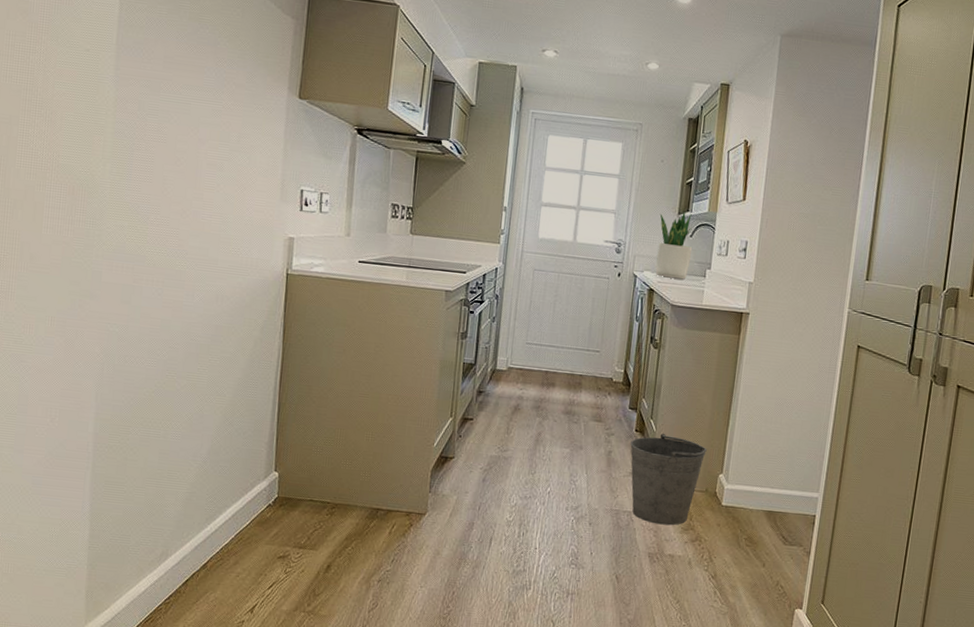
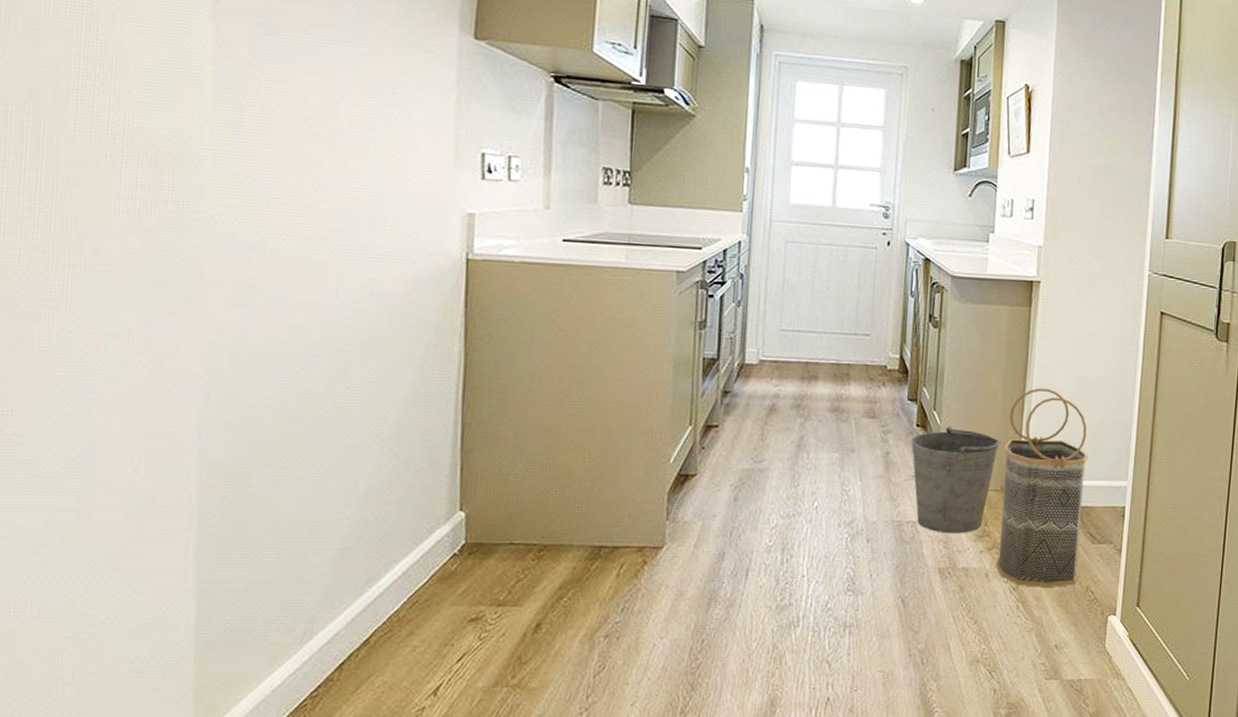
planter: present [655,212,693,280] -> none [931,168,973,246]
basket: none [697,406,785,580] -> present [995,388,1088,589]

